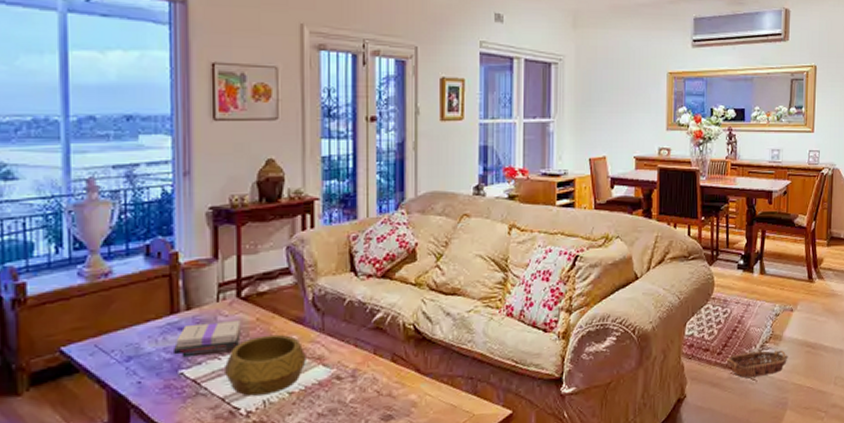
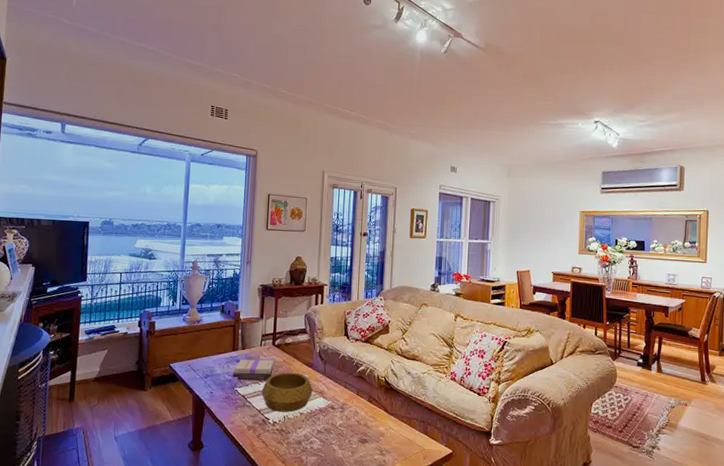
basket: present [726,350,788,378] -> none [626,434,683,456]

